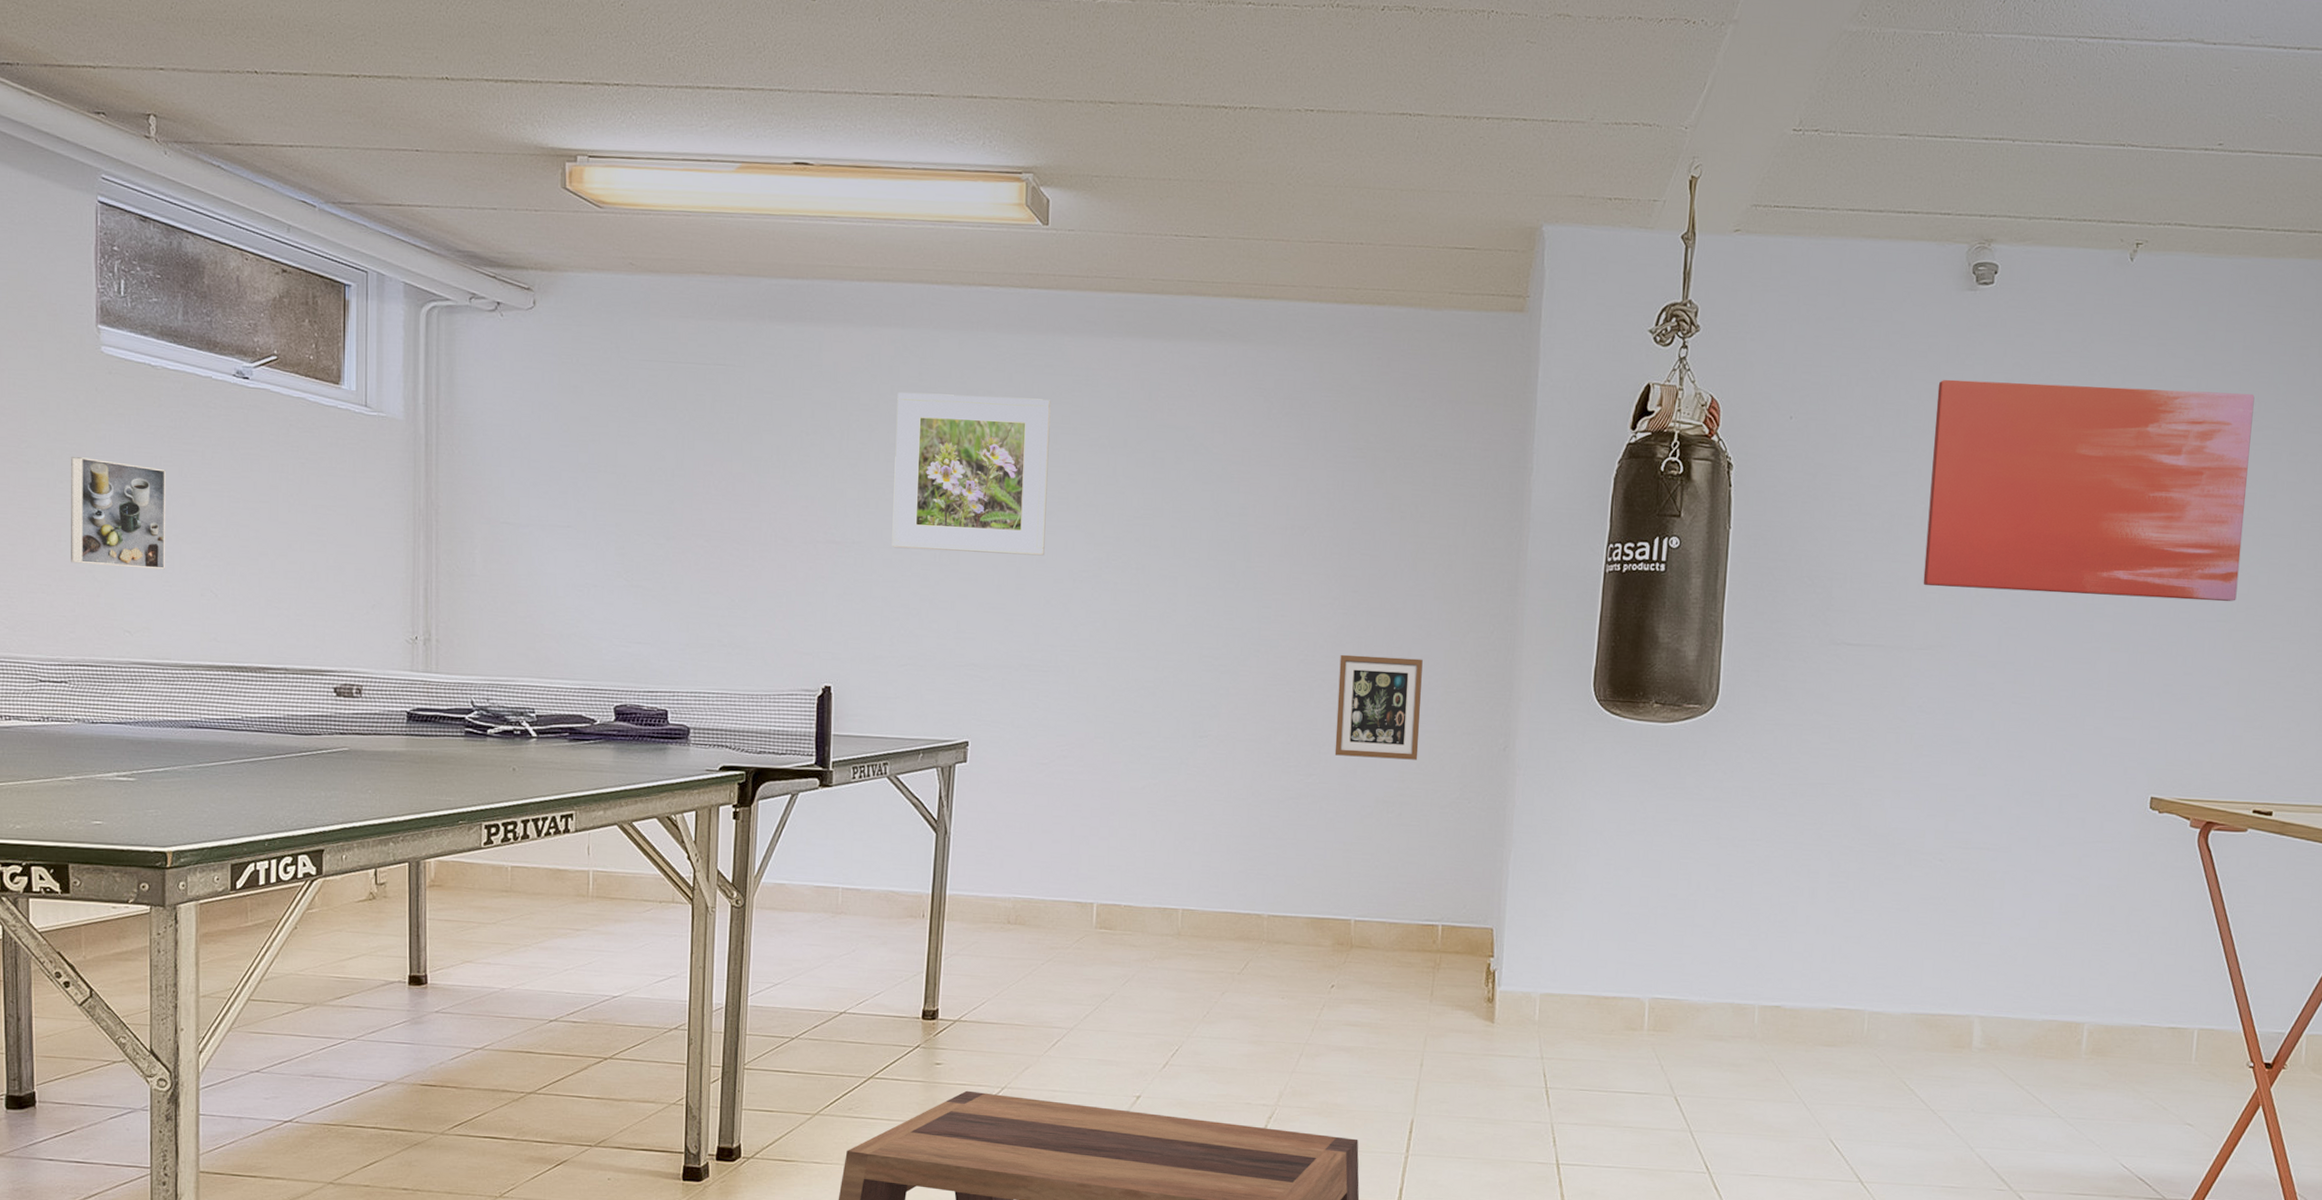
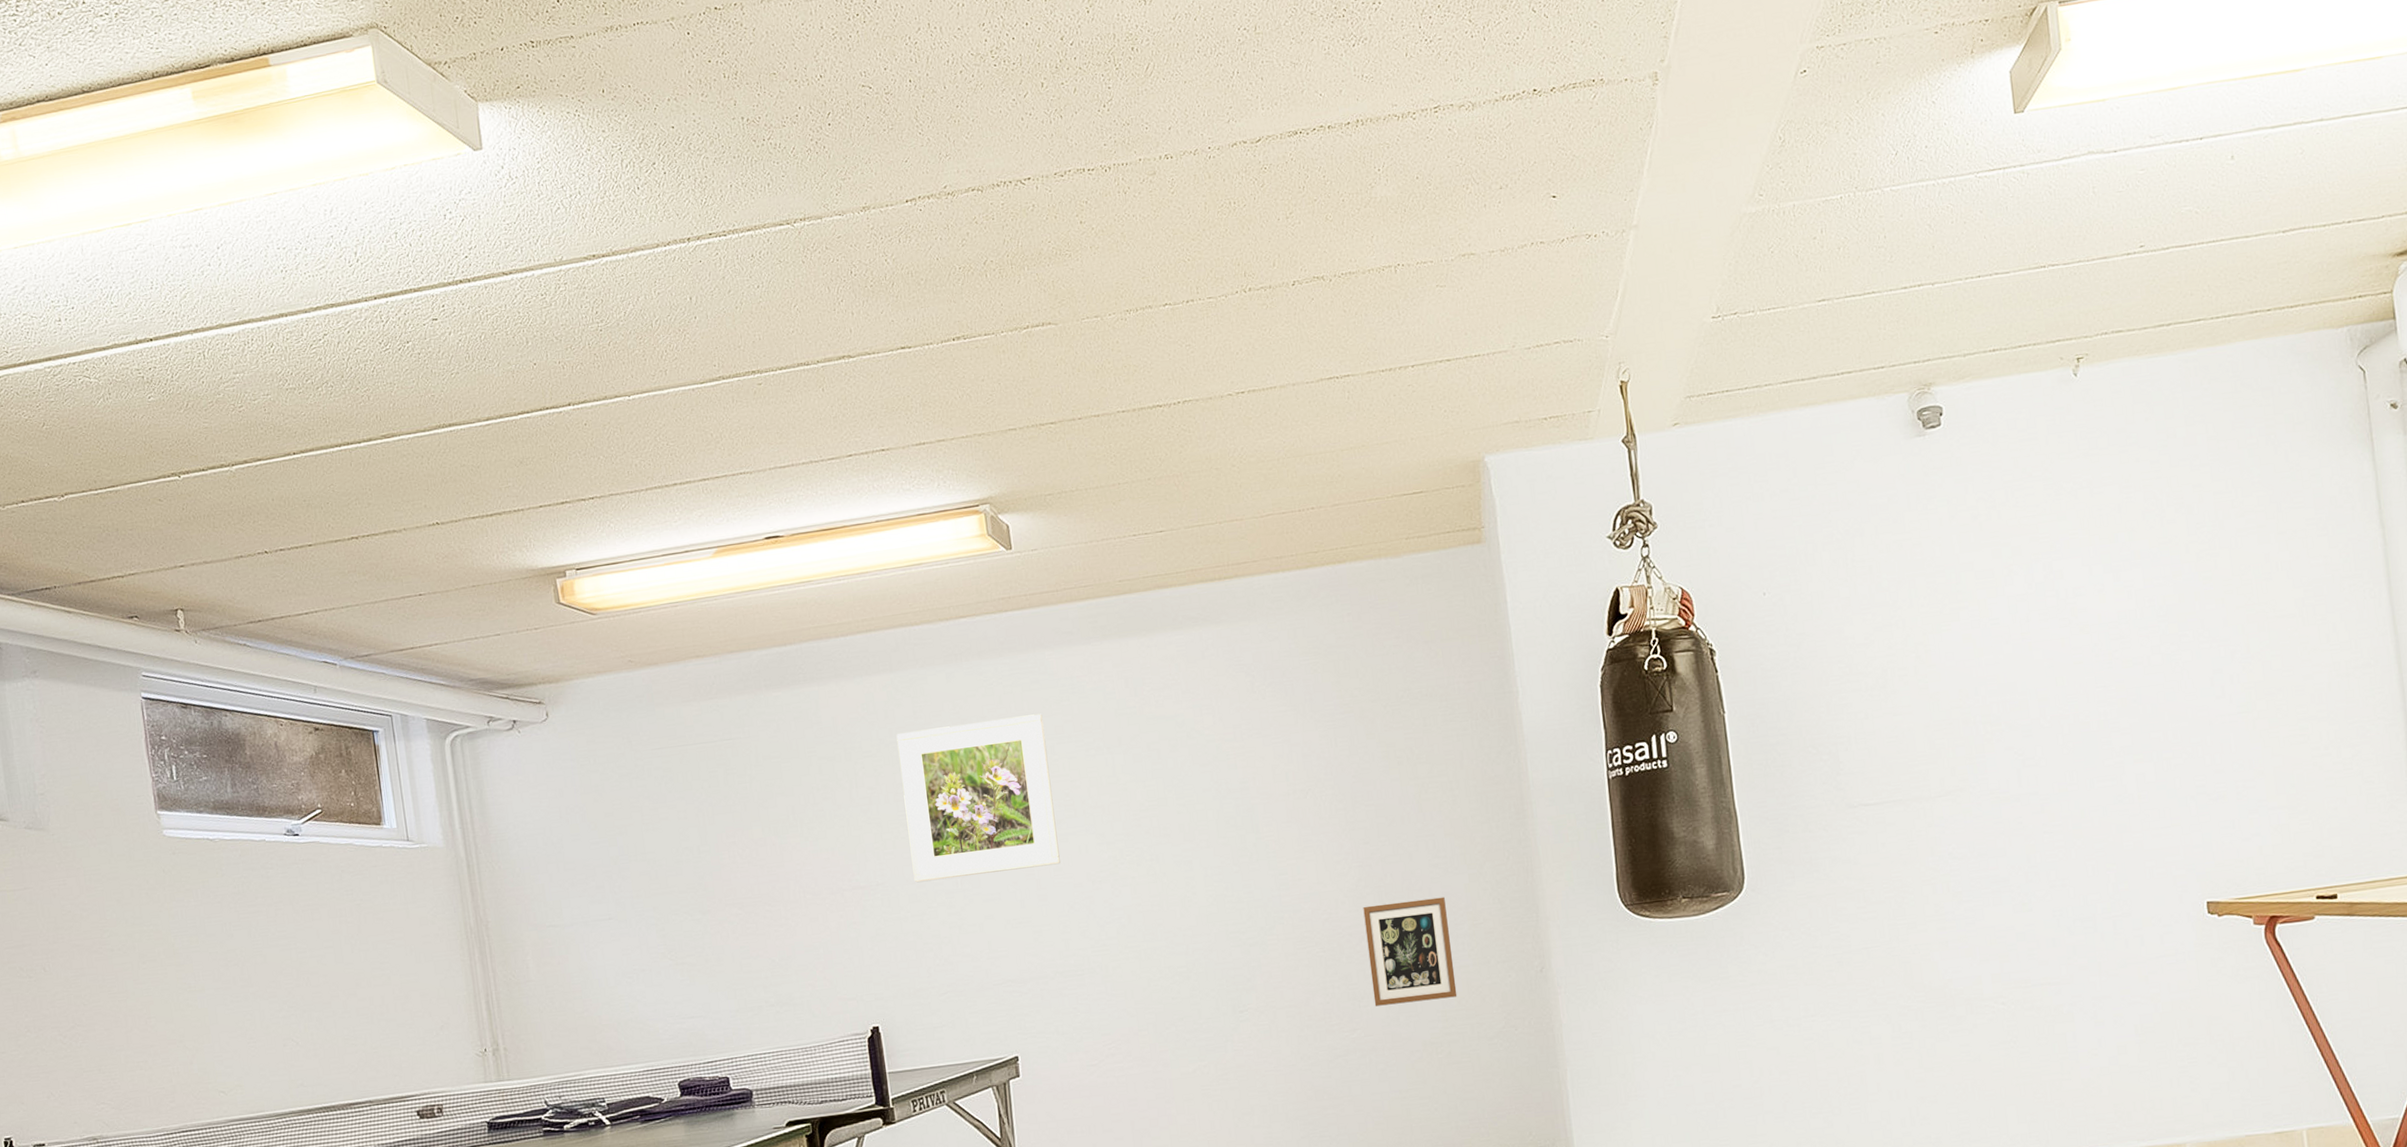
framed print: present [71,457,165,570] -> none [149,933,248,1037]
wall art: present [1923,379,2255,602] -> none [1905,482,2253,733]

